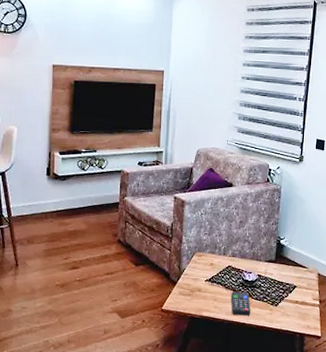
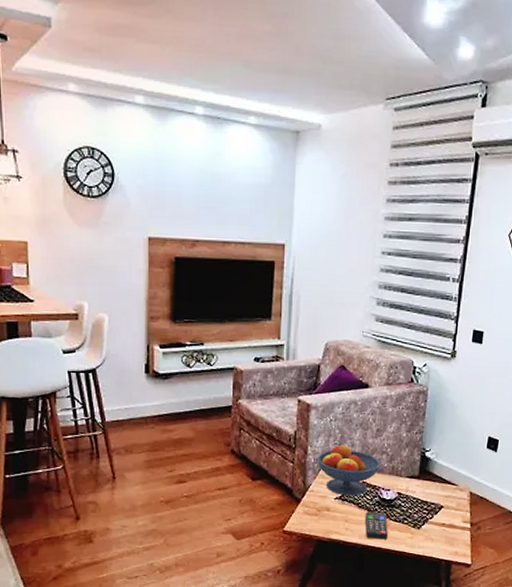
fruit bowl: none [190,233,244,278] -> present [317,443,382,496]

